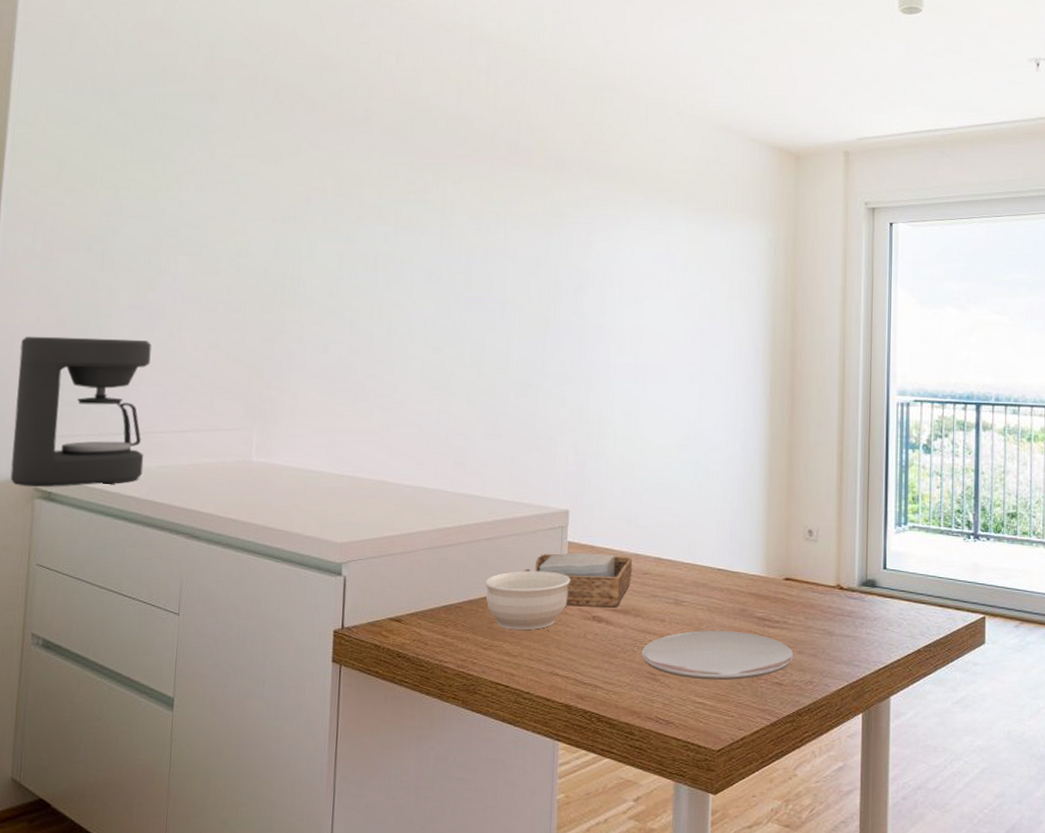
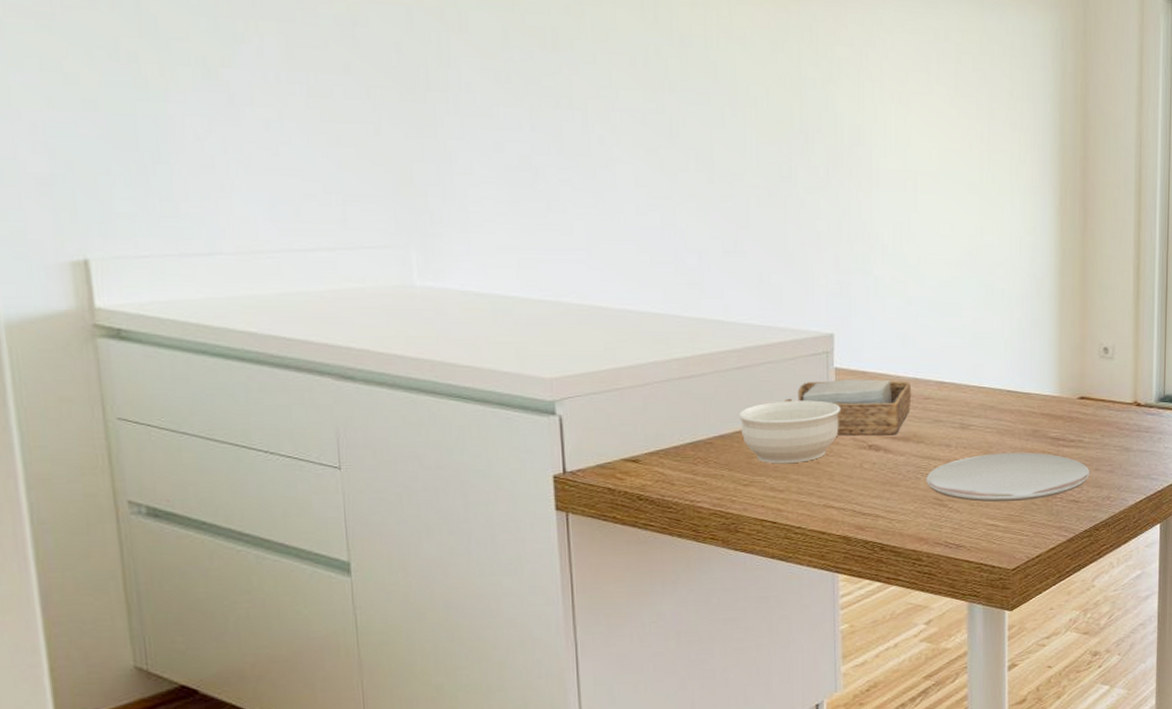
coffee maker: present [10,336,152,488] -> none [28,124,257,324]

